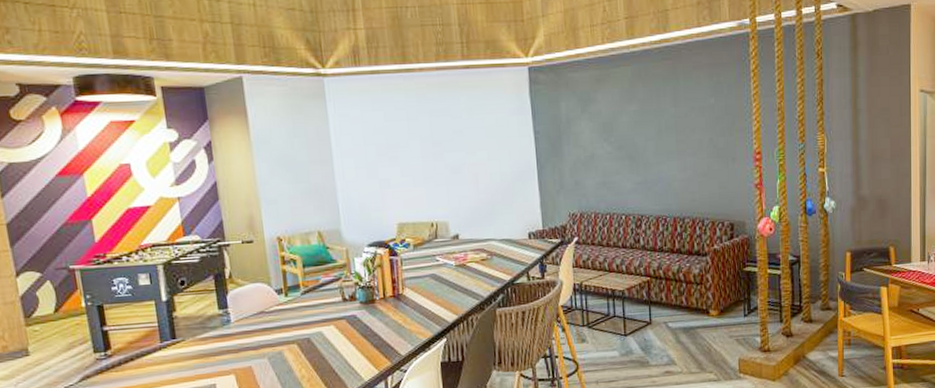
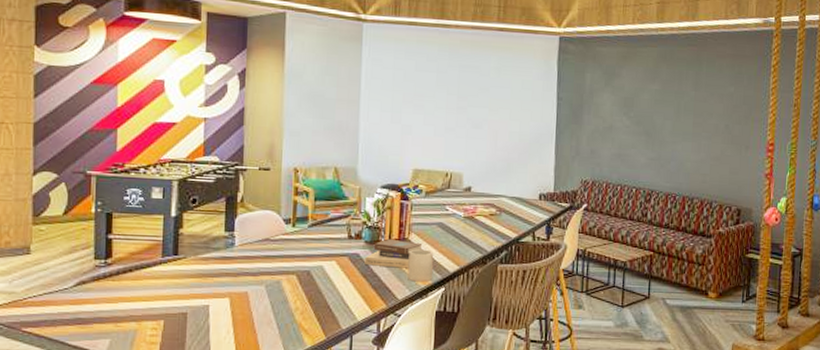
books: none [362,296,420,326] -> present [364,238,424,268]
mug: none [405,302,433,336] -> present [407,249,434,282]

